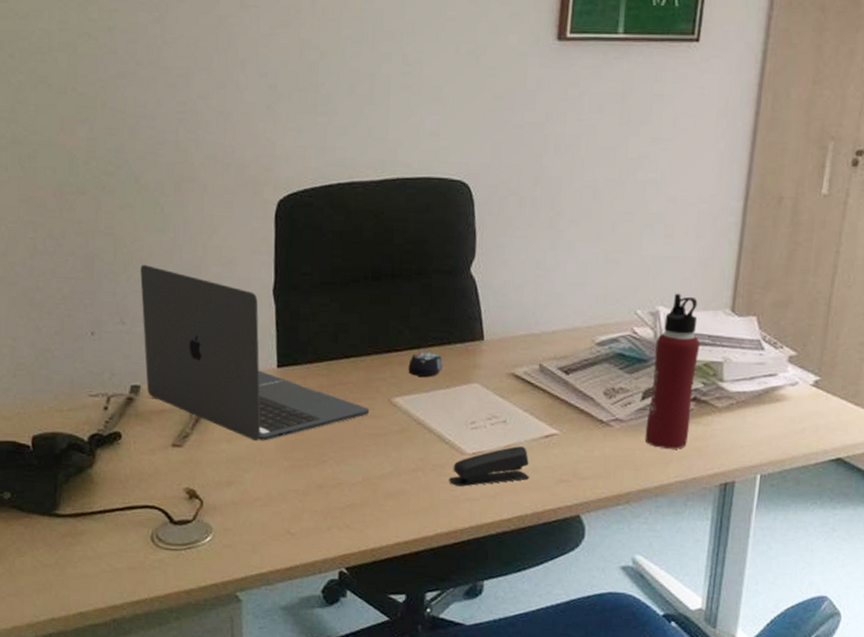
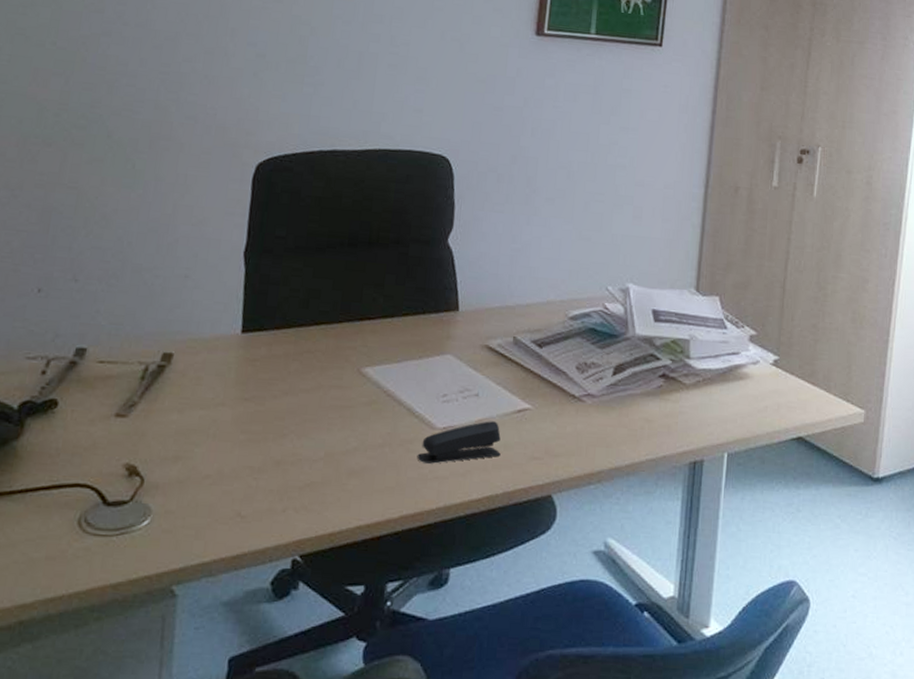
laptop: present [140,264,370,441] -> none [94,220,338,412]
computer mouse: present [408,350,443,377] -> none [380,319,416,347]
water bottle: present [644,293,700,449] -> none [616,271,667,426]

